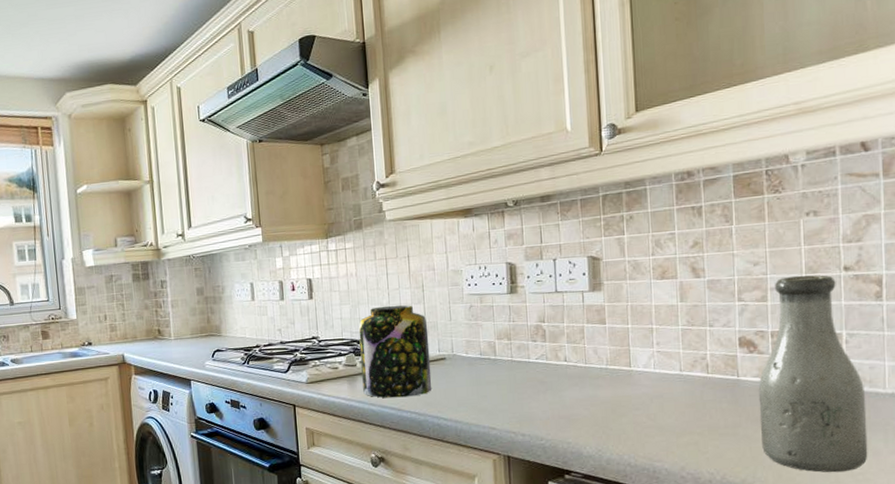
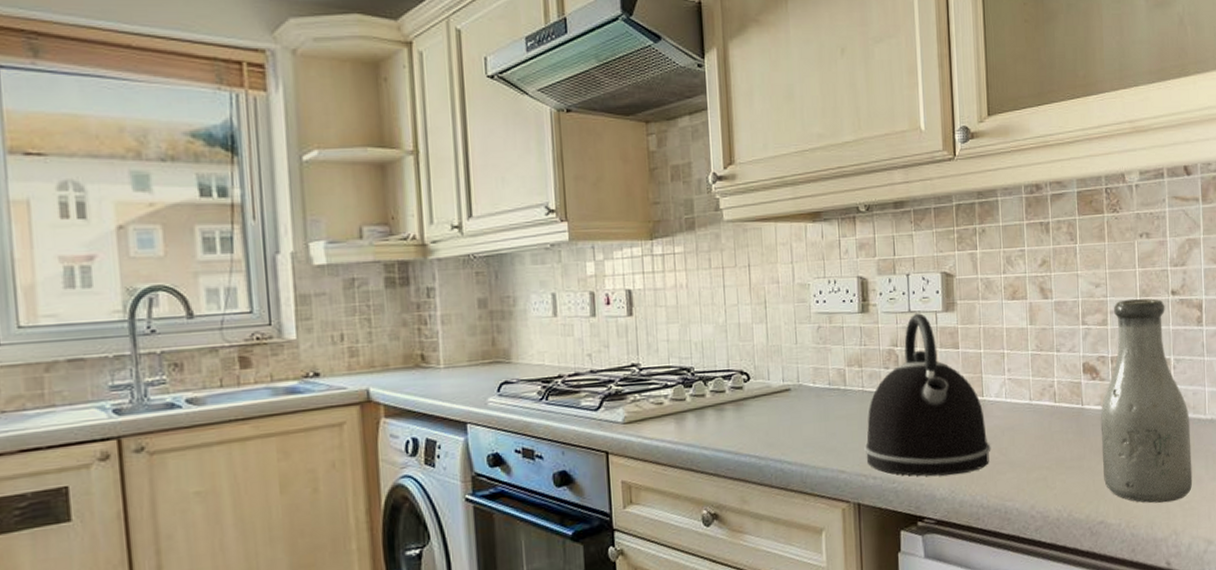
jar: present [358,305,432,398] -> none [689,325,775,440]
kettle: none [513,293,639,436] -> present [864,313,991,477]

